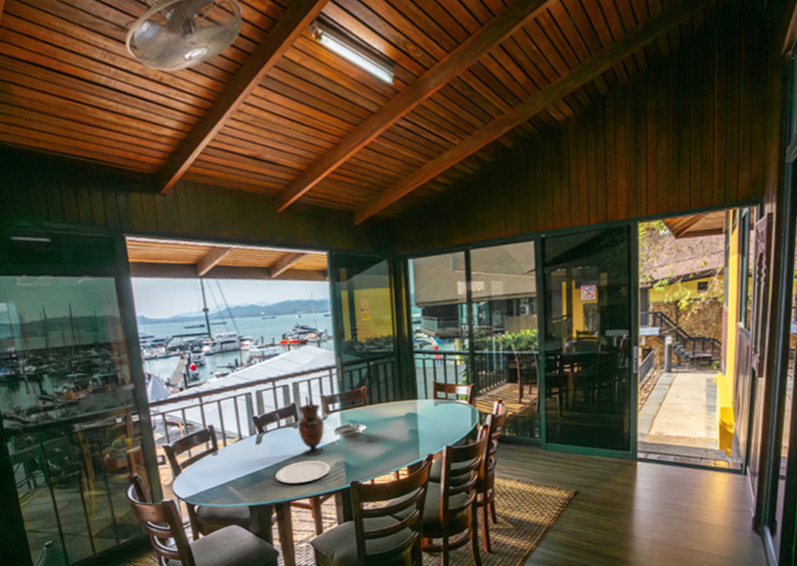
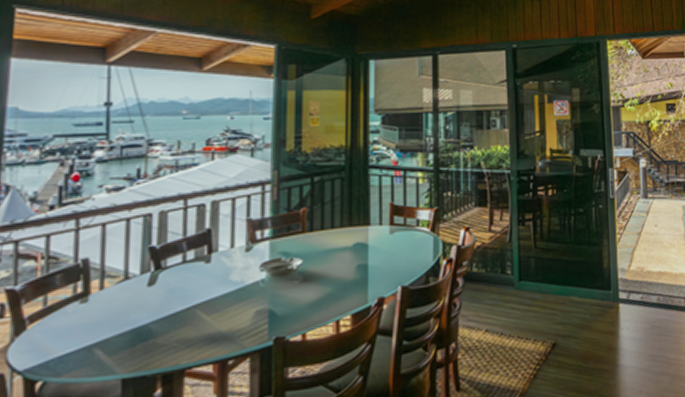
plate: present [275,460,330,484] -> none [168,307,248,344]
vase: present [297,395,325,457] -> none [209,218,247,303]

